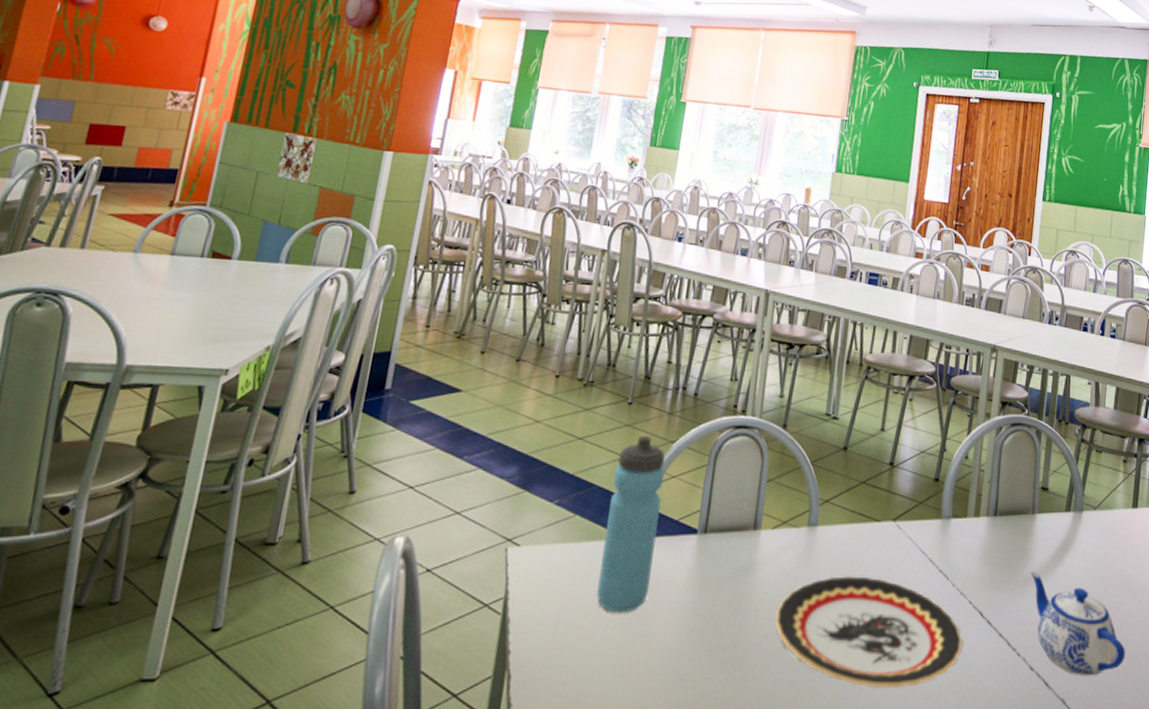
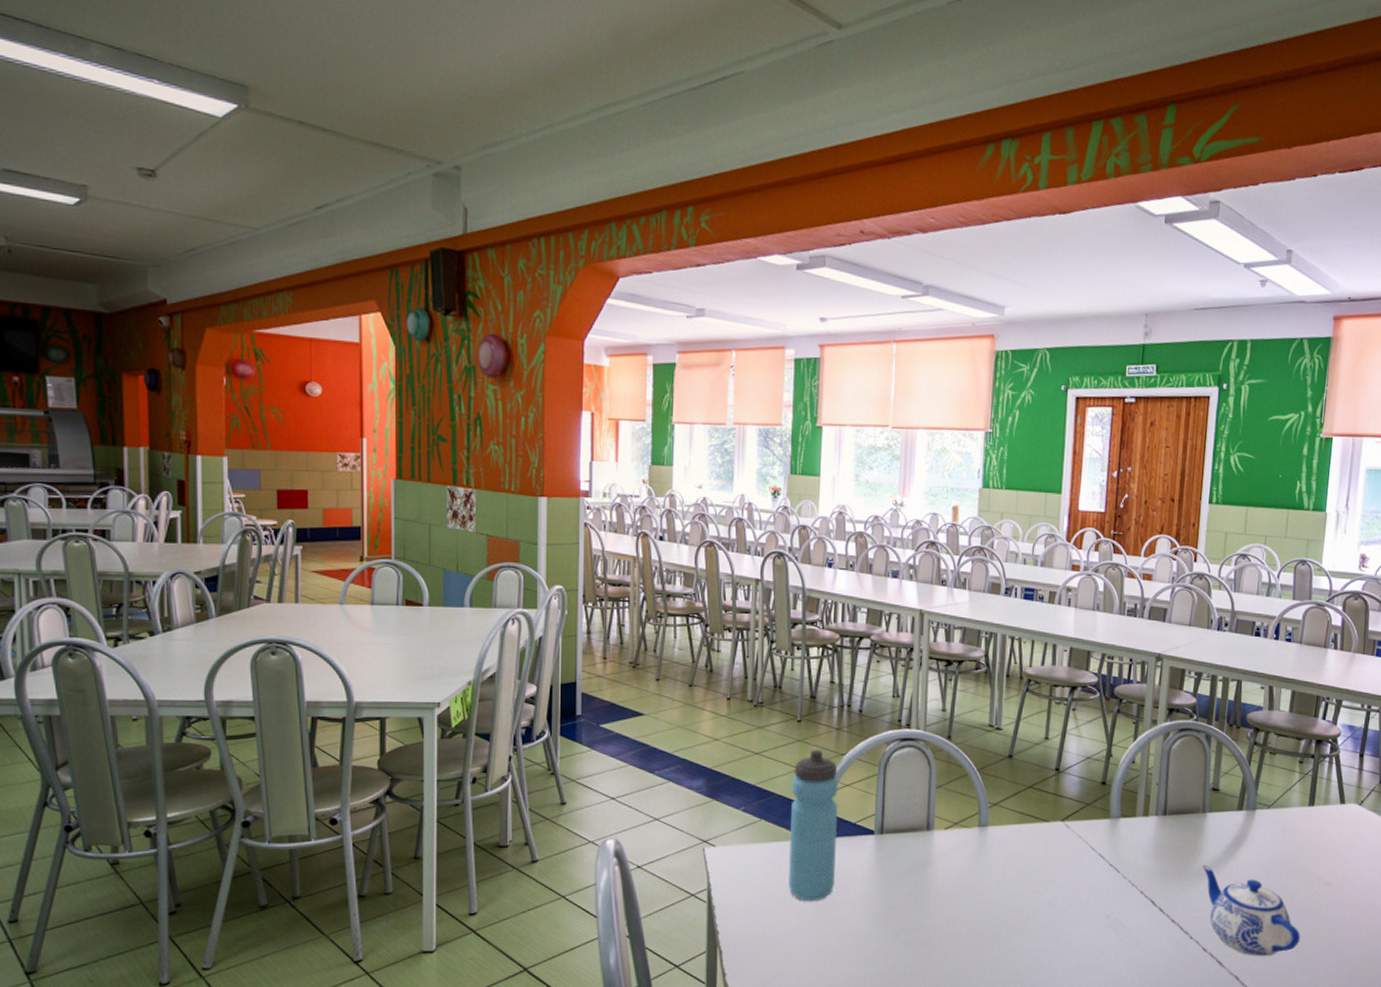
plate: present [775,576,963,689] -> none [954,870,1135,965]

